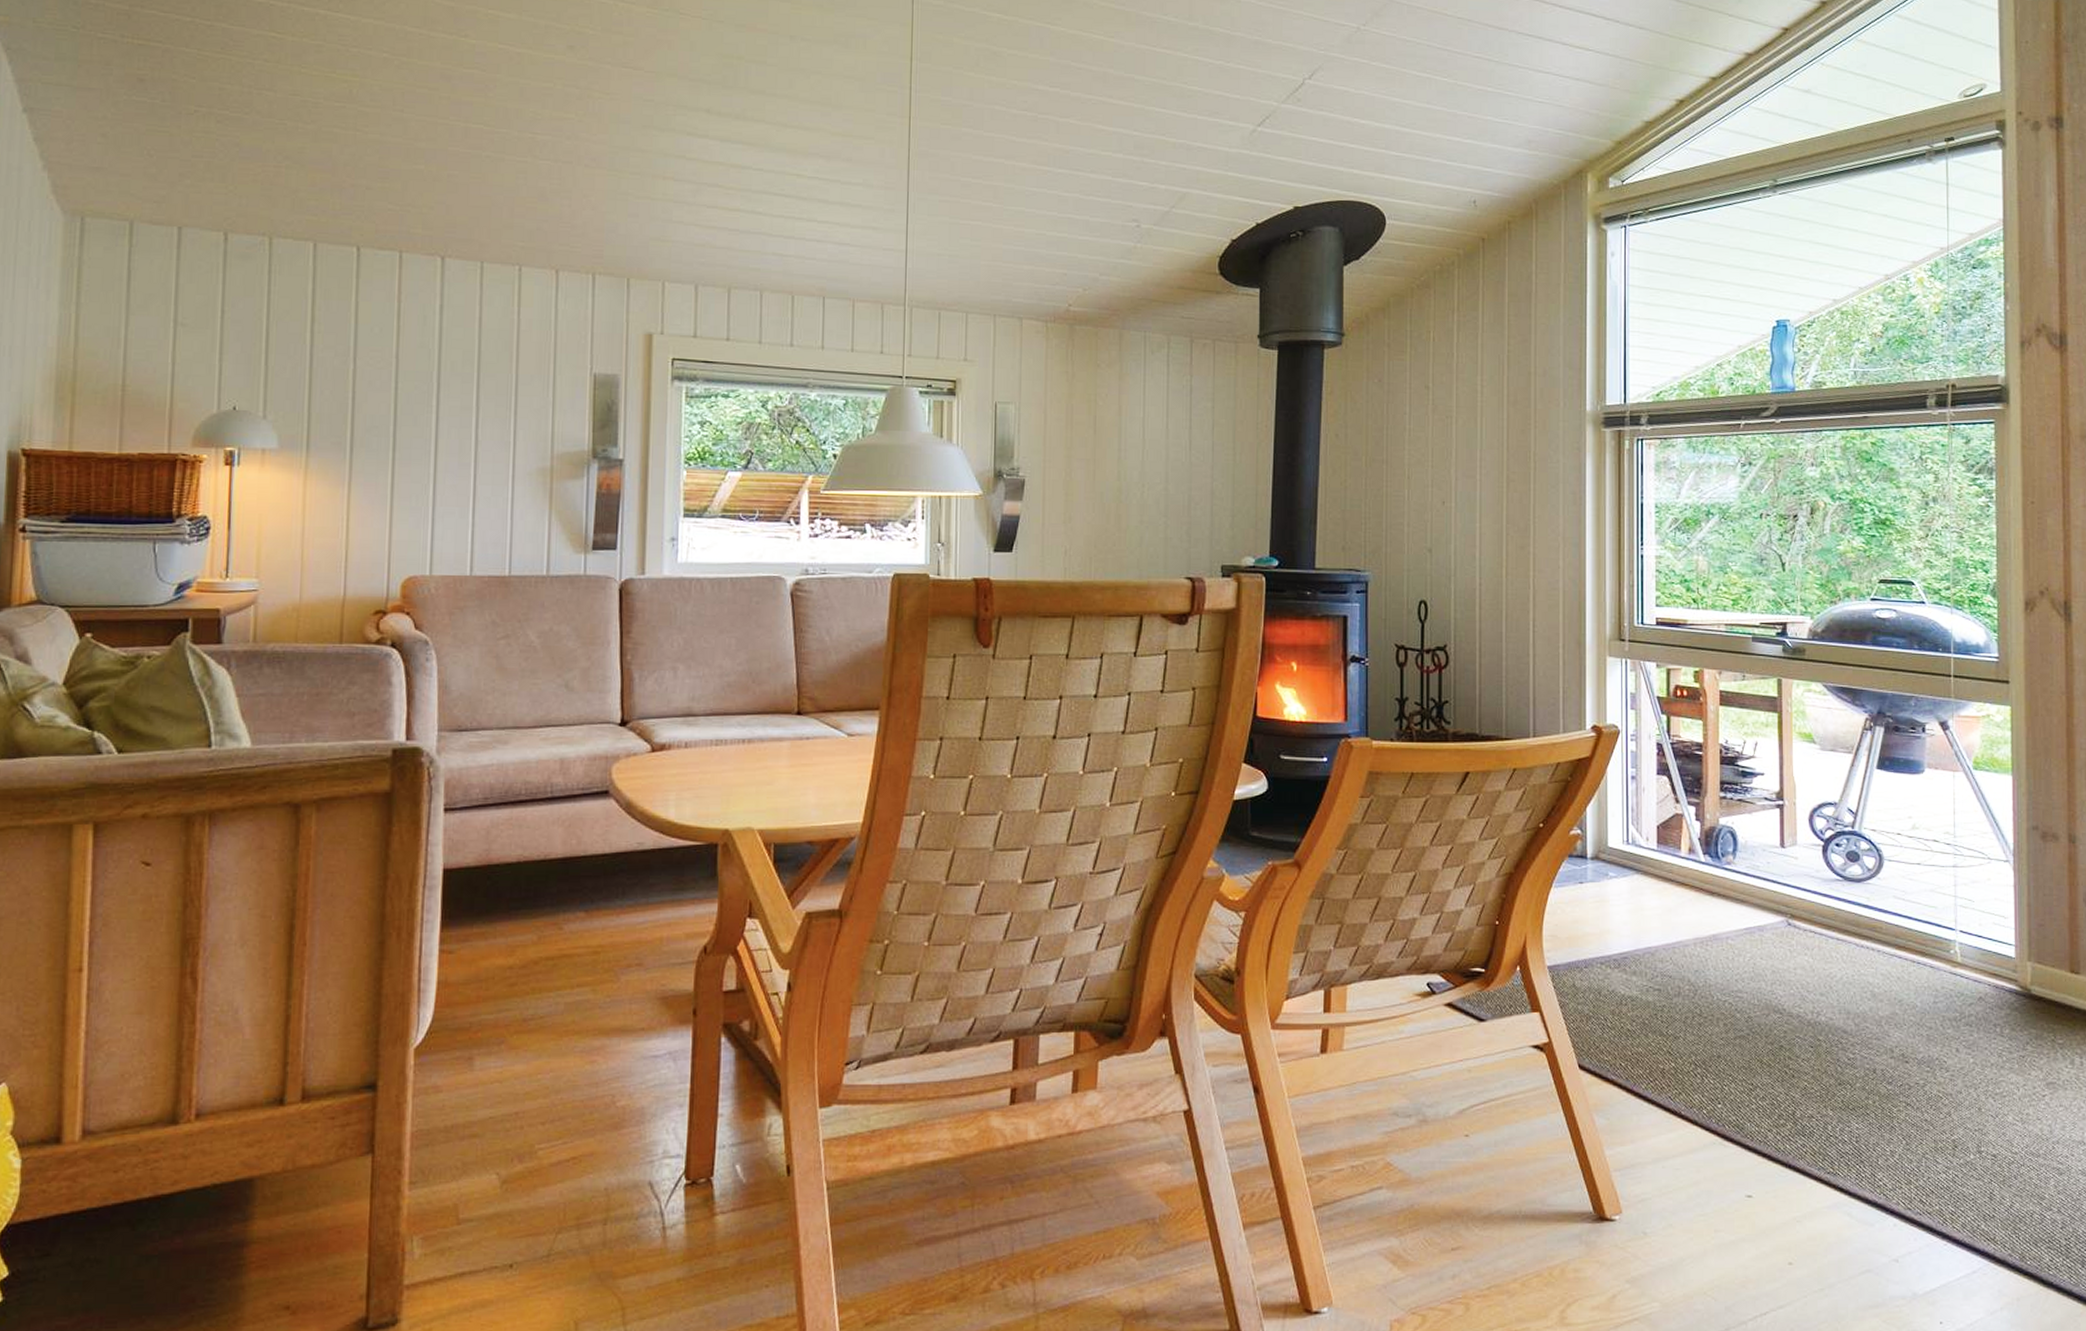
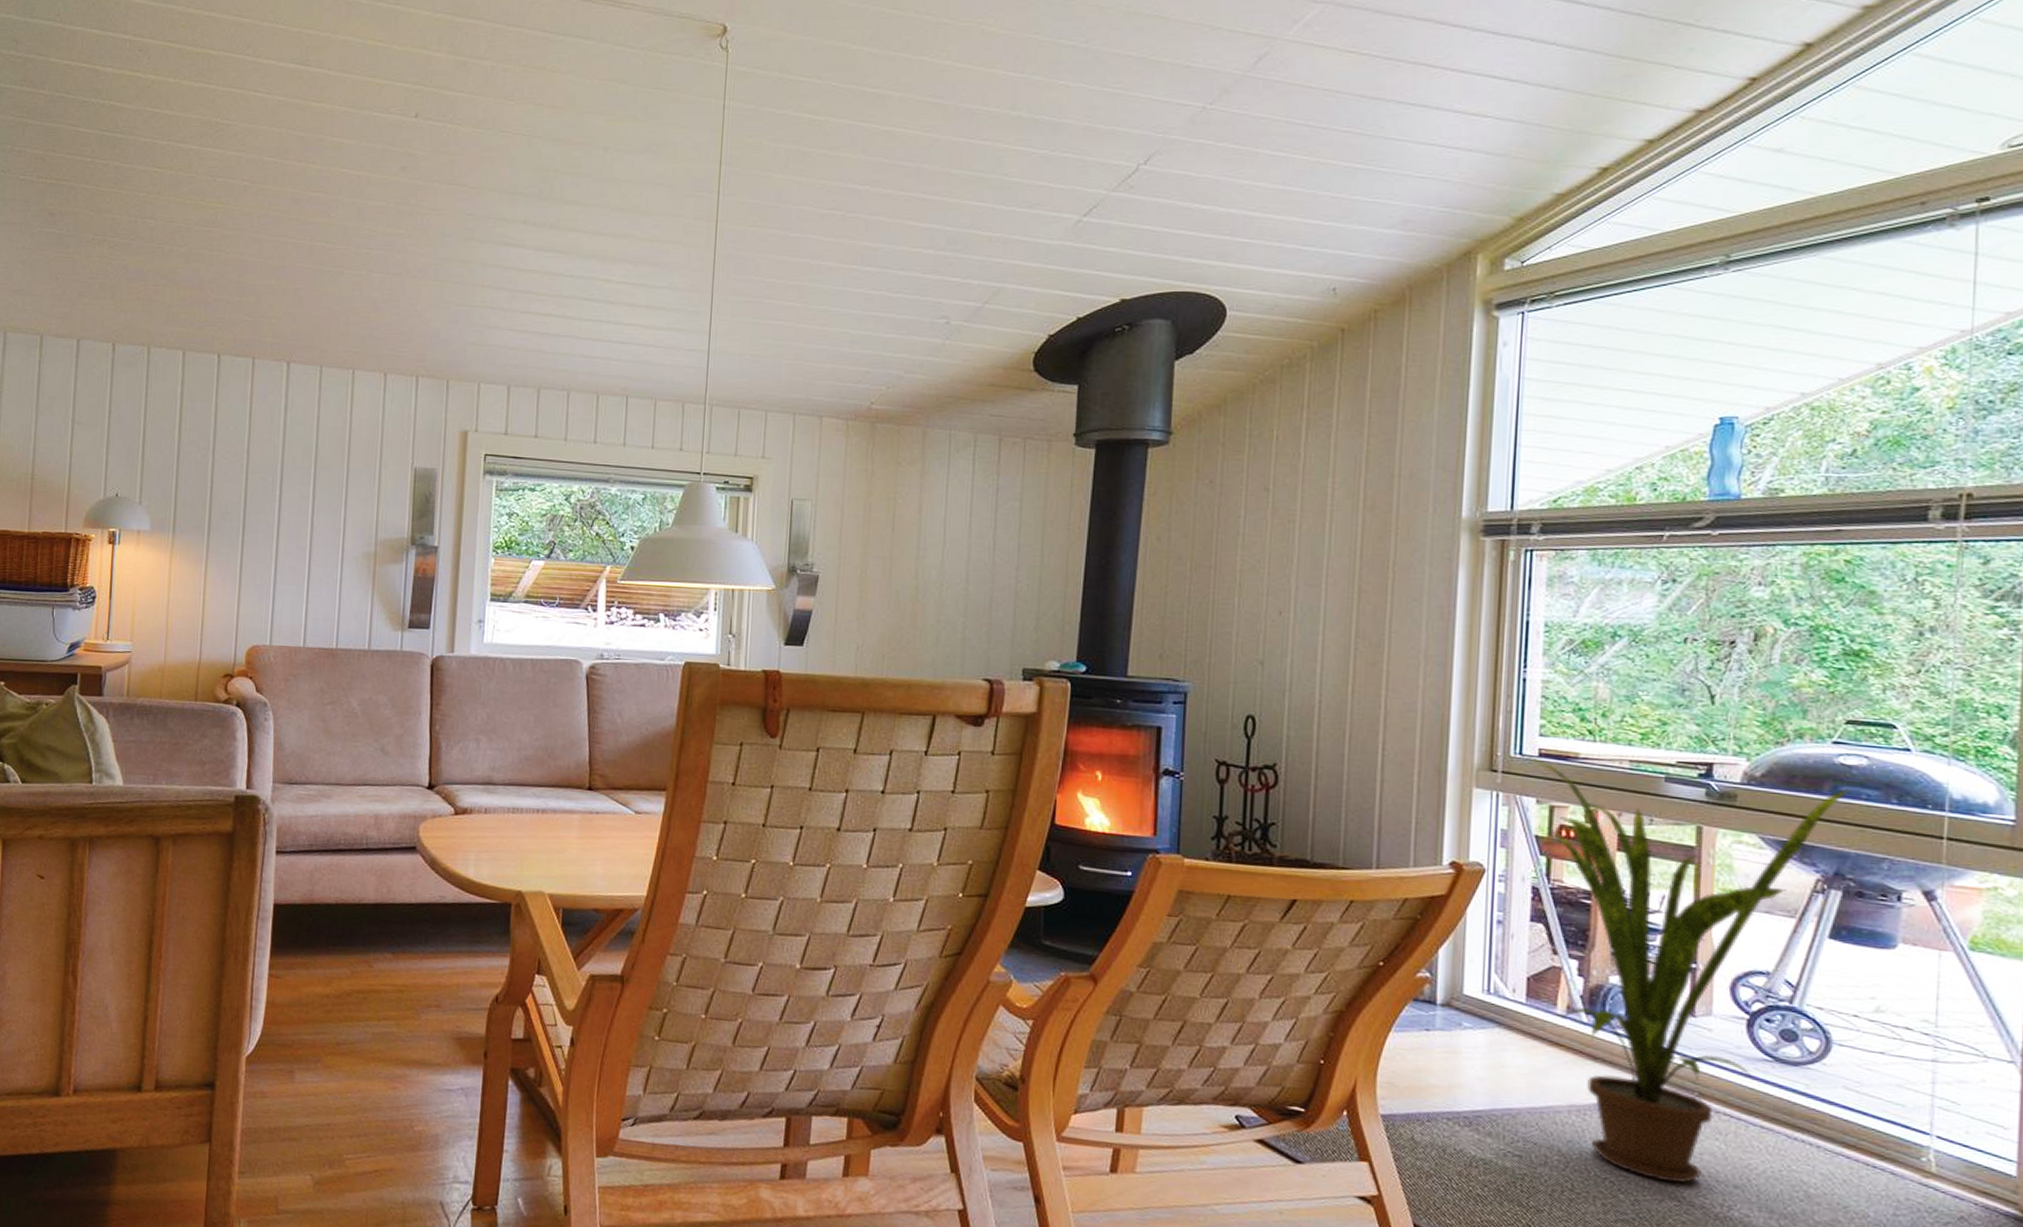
house plant: none [1640,623,1888,997] -> present [1518,753,1855,1184]

